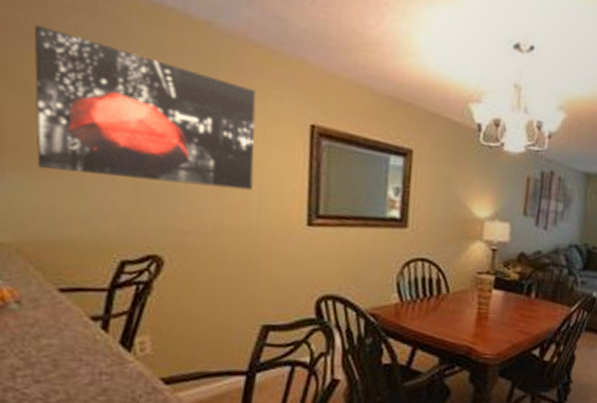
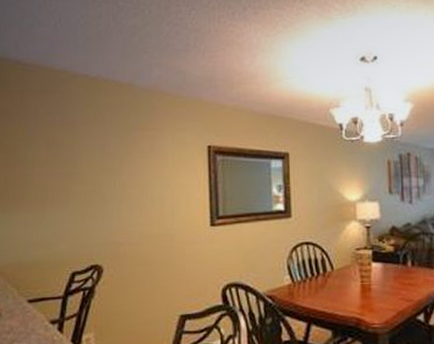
wall art: present [33,24,256,191] -> none [15,106,167,207]

